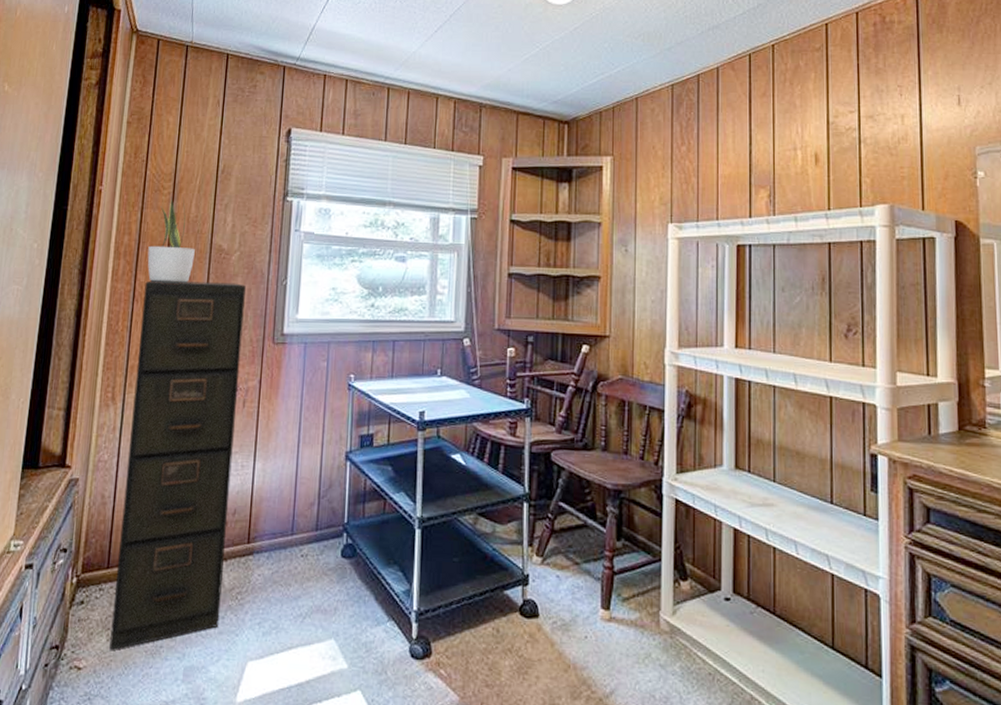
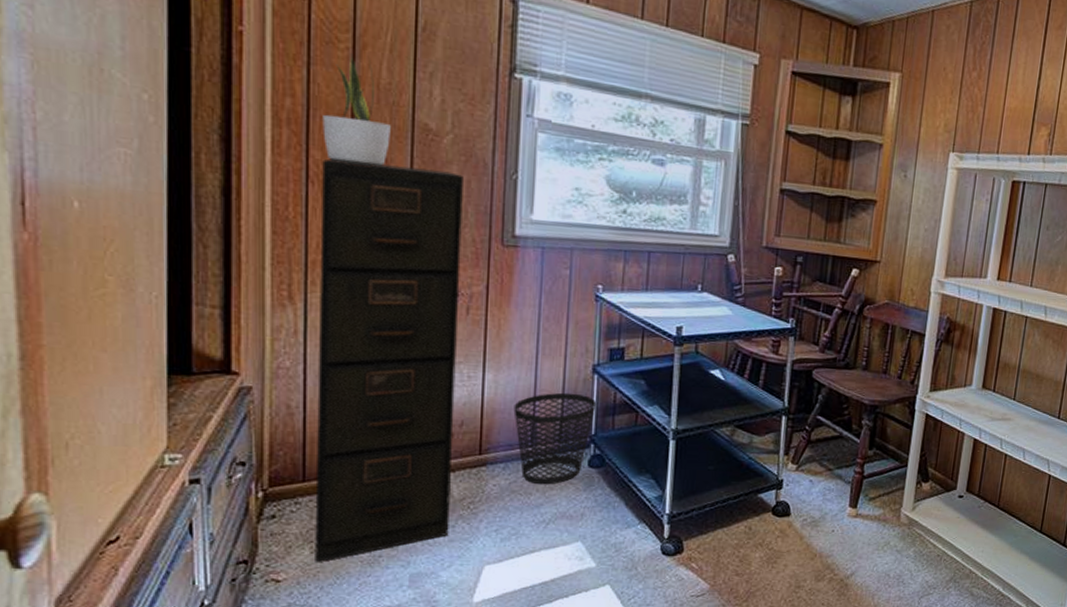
wastebasket: none [278,480,349,576] -> present [513,392,597,485]

